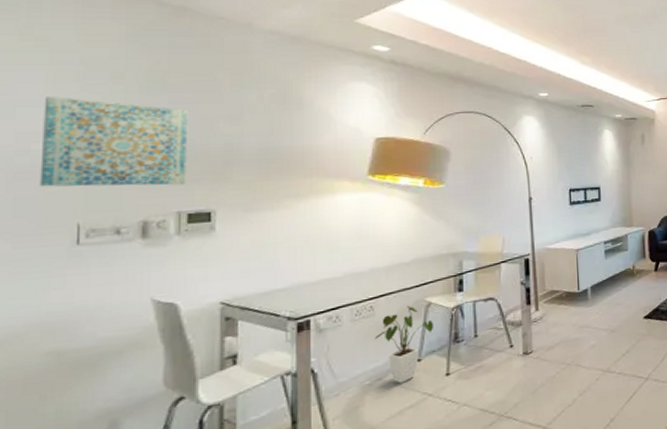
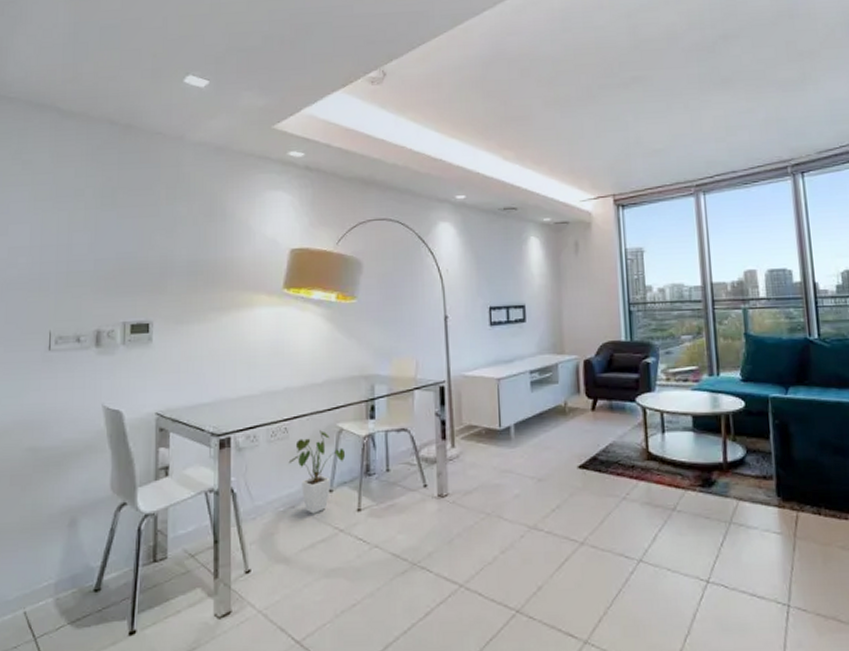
wall art: present [39,96,189,187] -> none [23,214,133,297]

